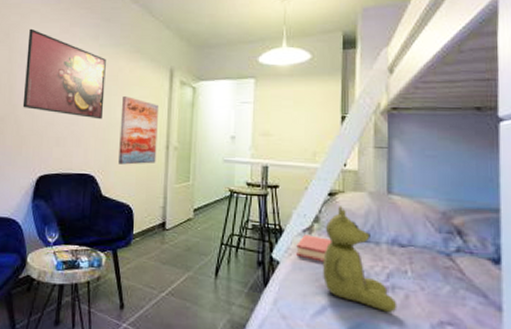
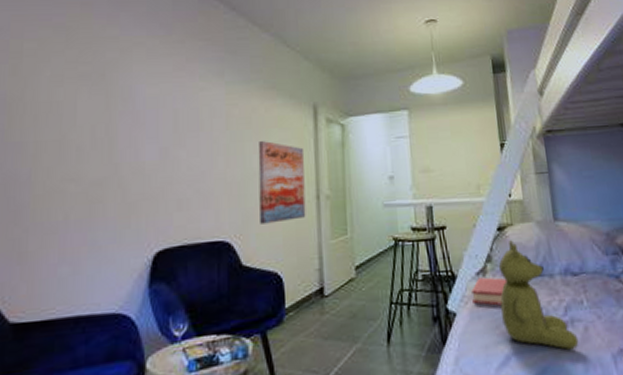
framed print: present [22,28,106,120] -> none [128,66,237,172]

